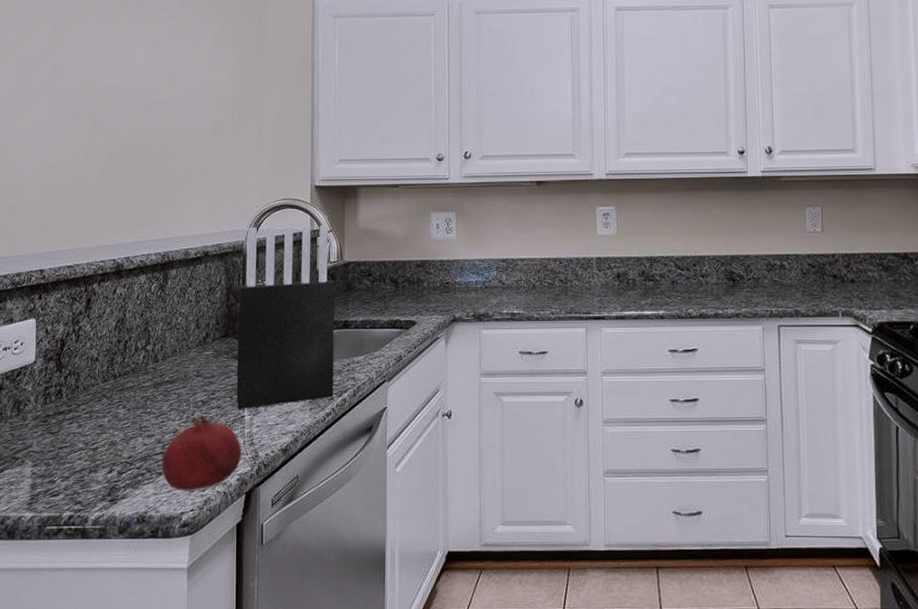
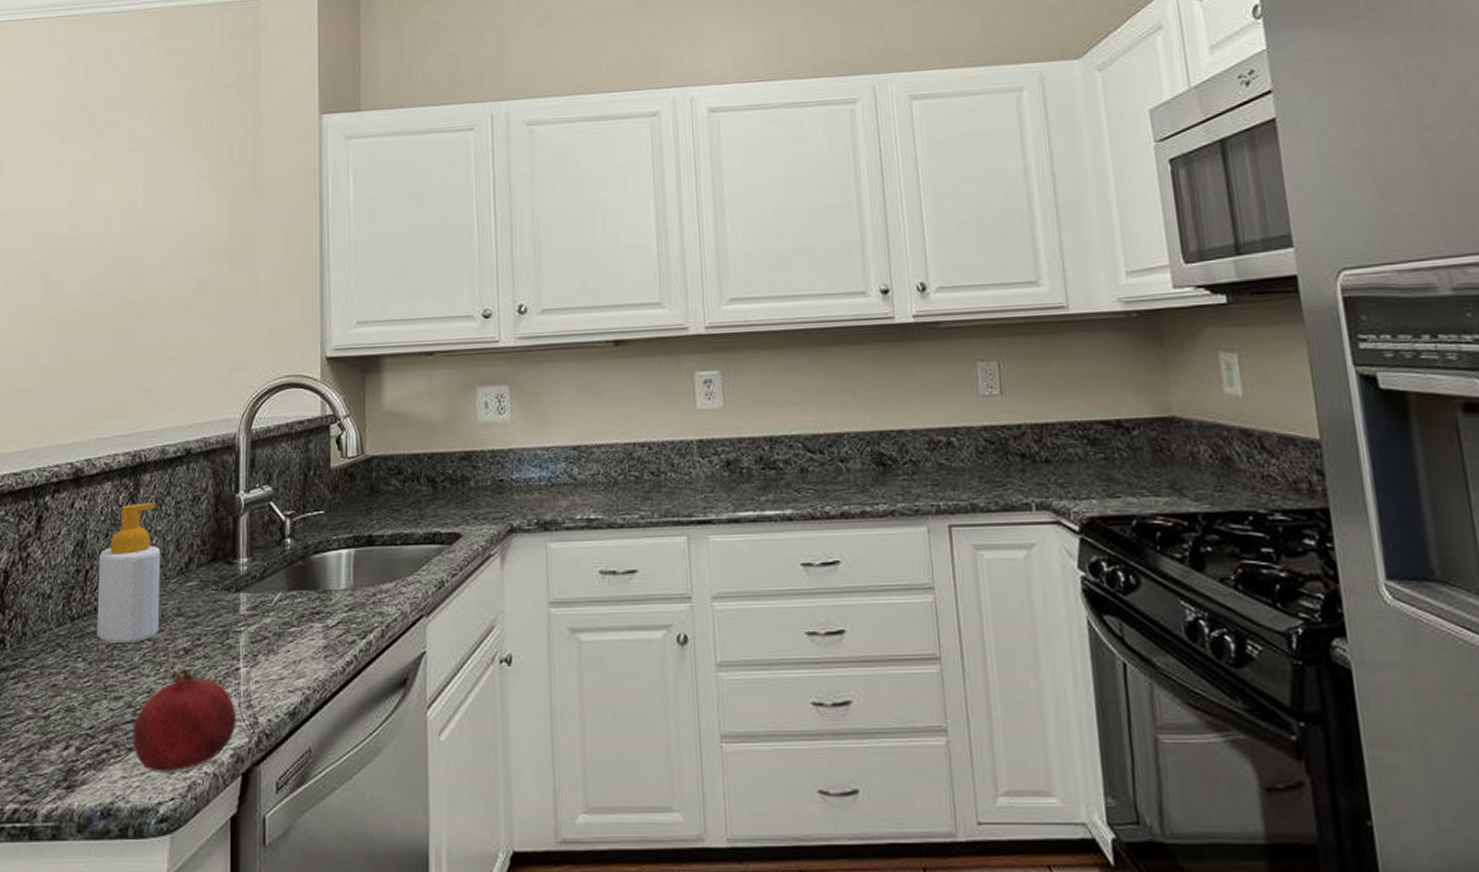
soap bottle: none [134,291,184,395] -> present [96,502,161,643]
knife block: present [236,225,336,410] -> none [229,408,355,660]

